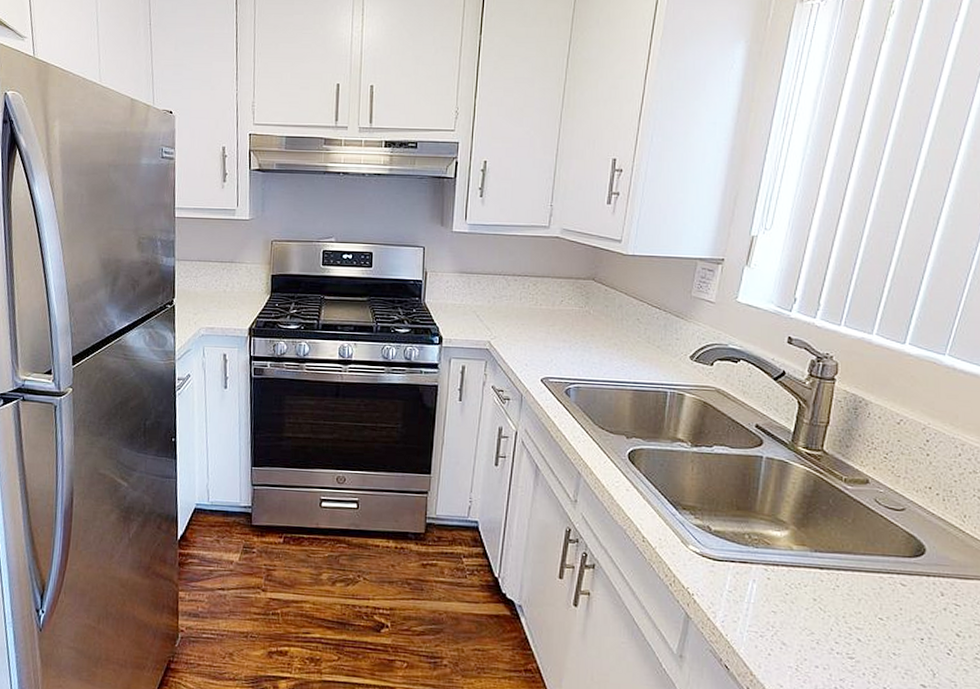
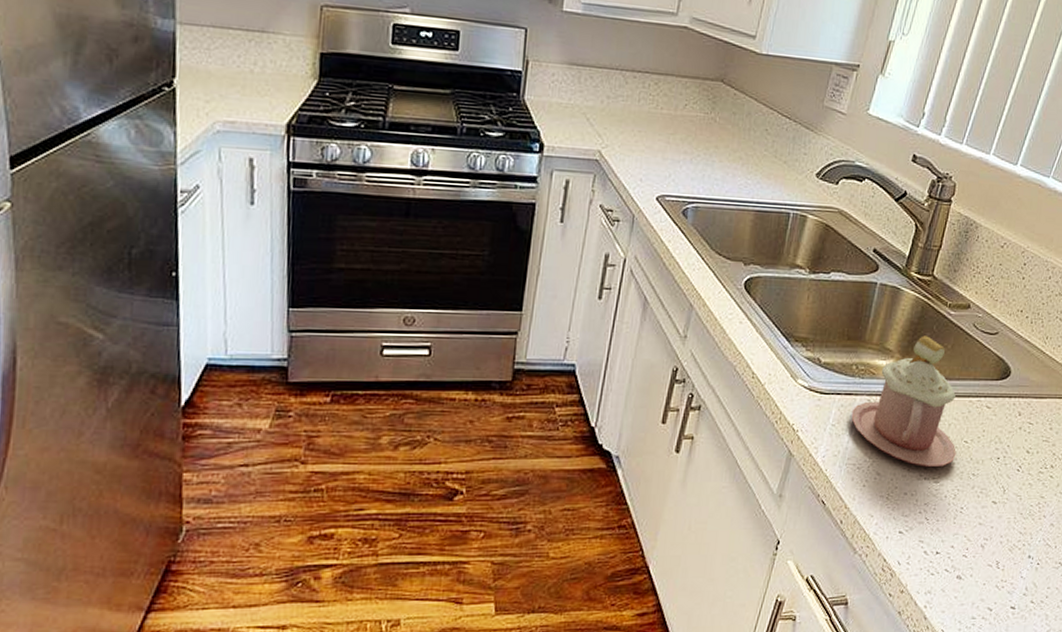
mug: none [748,509,871,642] -> present [851,335,956,466]

